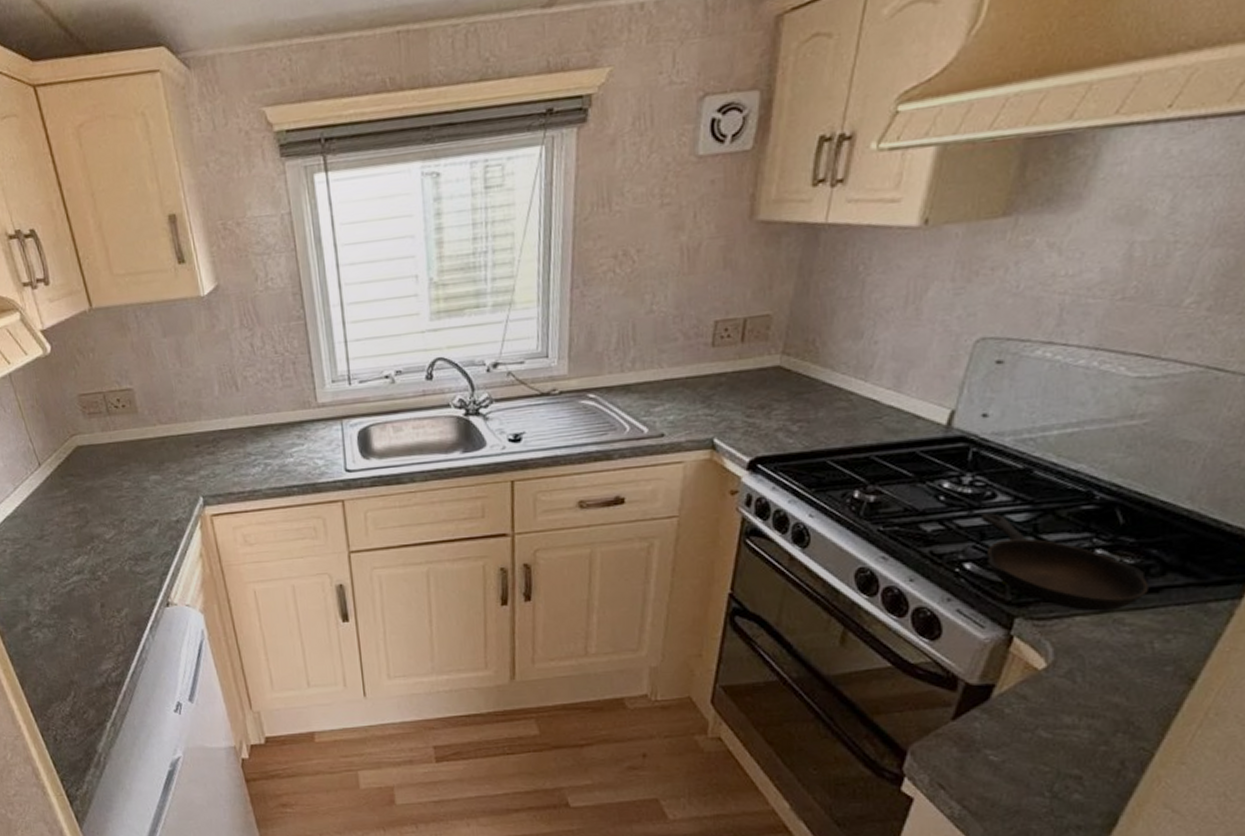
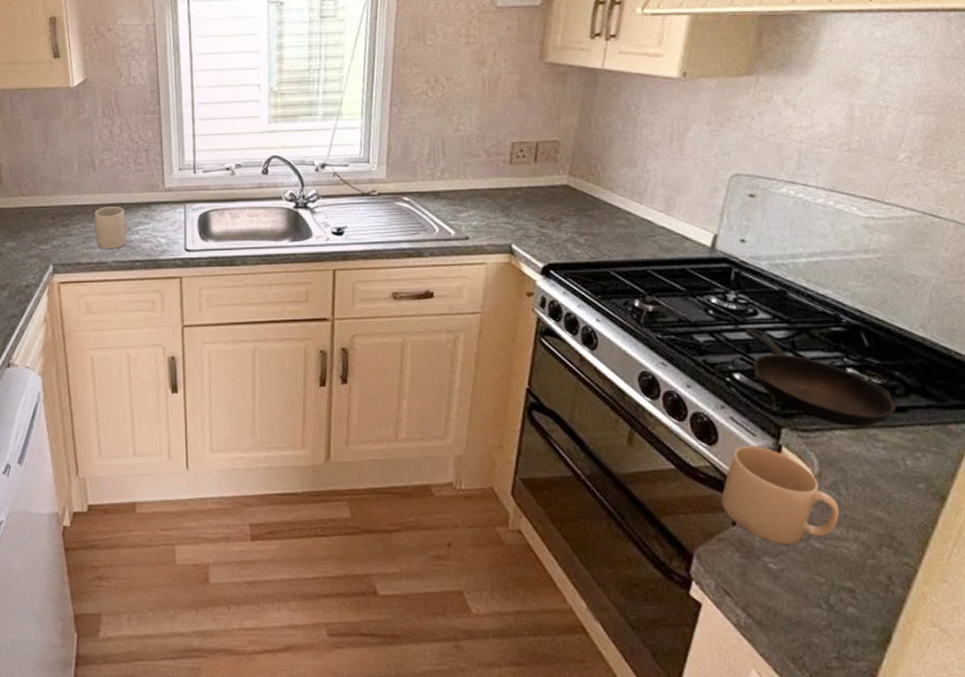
mug: none [242,428,281,476] -> present [95,206,127,249]
mug: none [940,637,1073,736] -> present [720,445,840,545]

